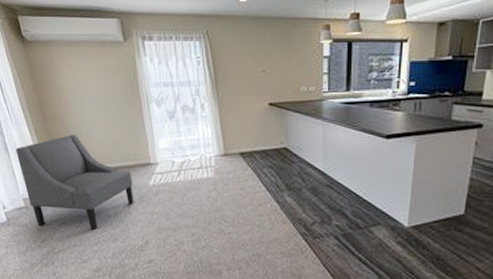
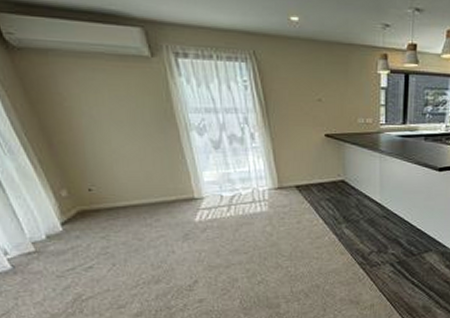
chair: present [15,134,134,231] -> none [12,165,178,273]

